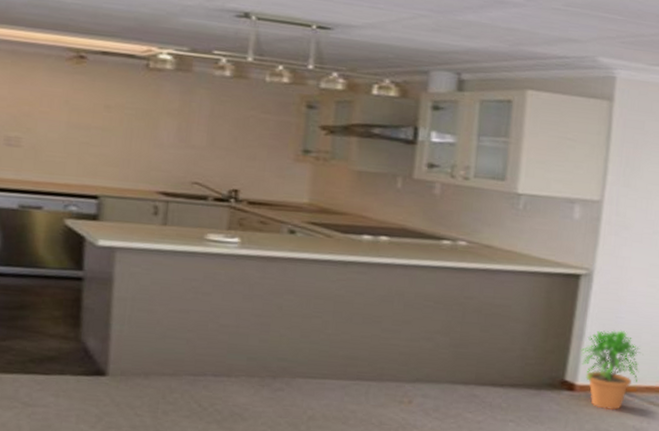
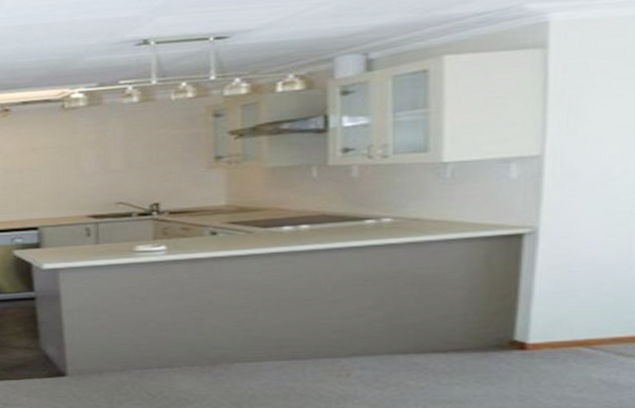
potted plant: present [580,330,641,410] -> none [530,285,603,365]

